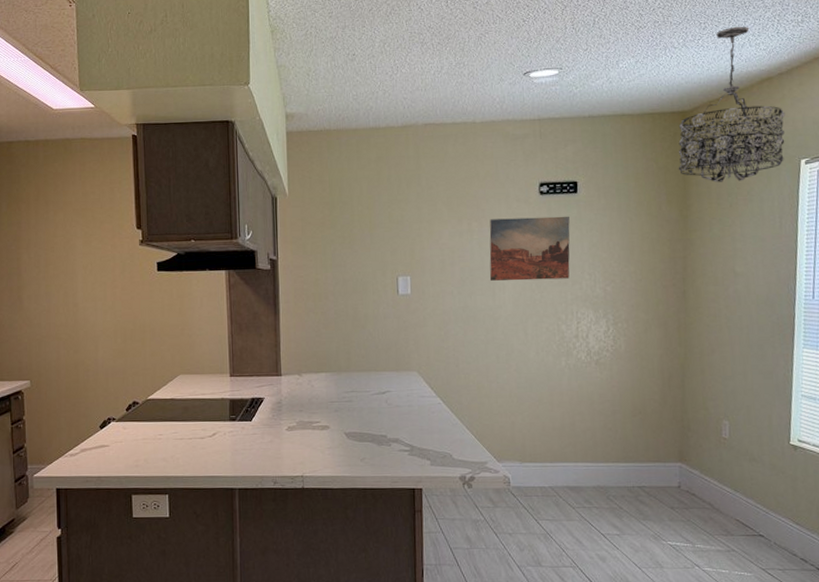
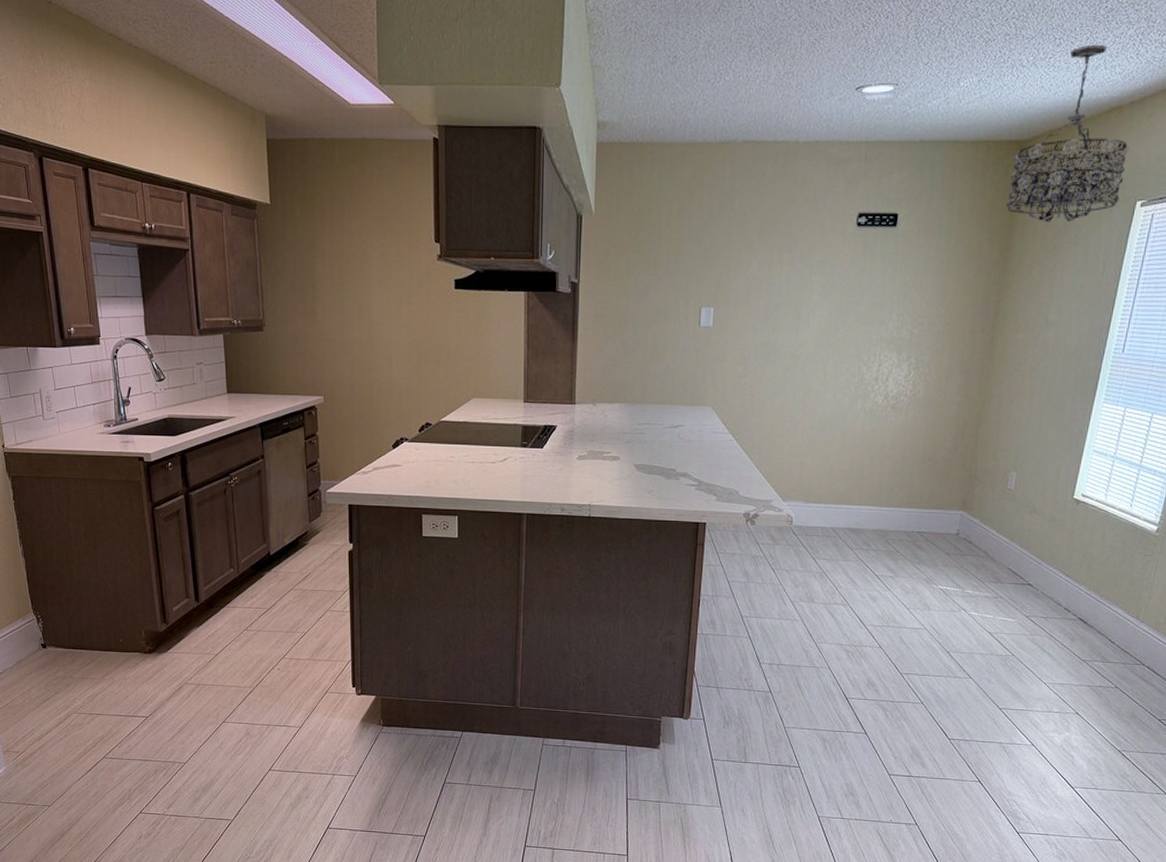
wall art: present [489,216,570,281] -> none [794,250,885,318]

